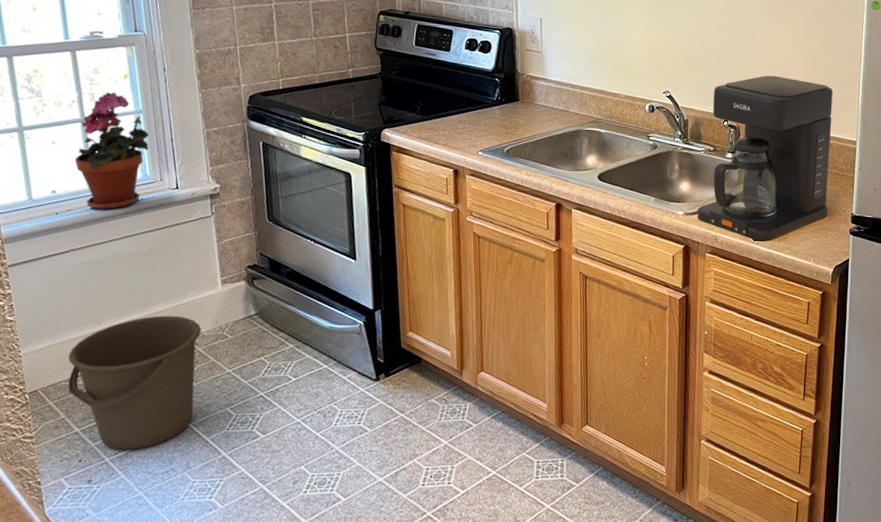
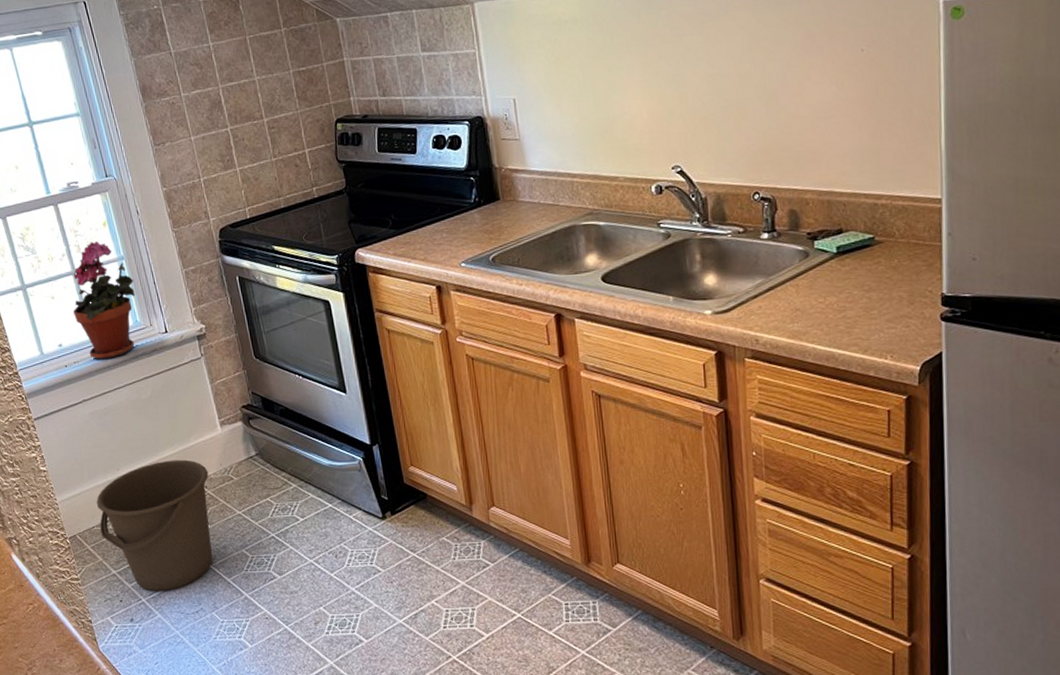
coffee maker: present [697,75,833,241] -> none [729,127,907,339]

